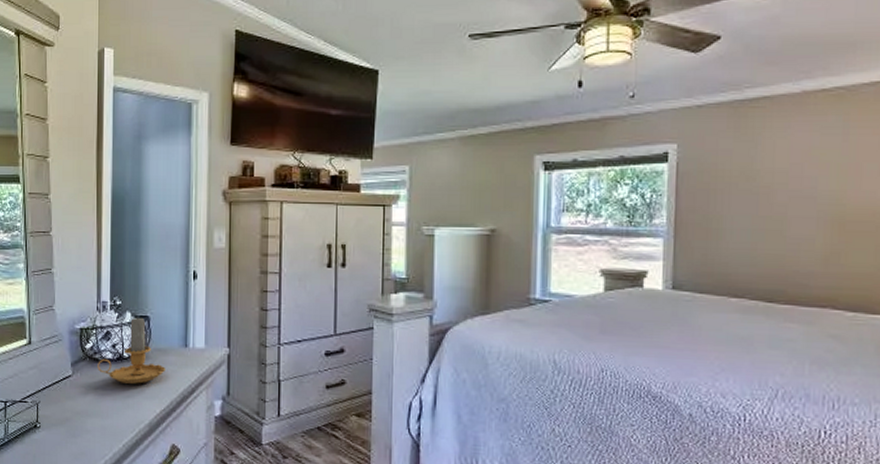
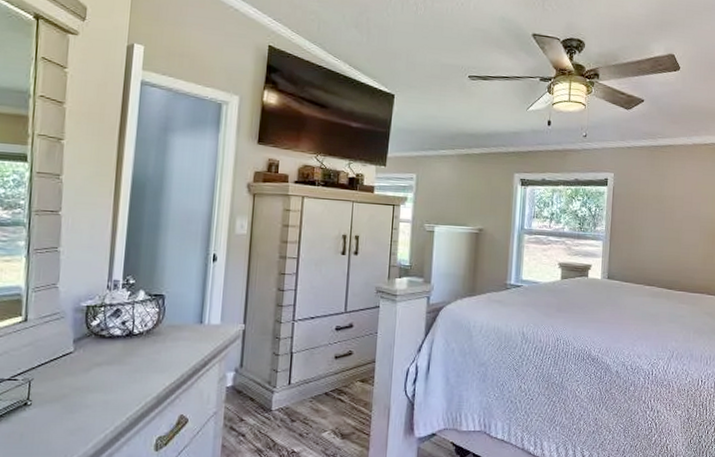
candle: present [98,315,165,384] -> none [103,294,178,359]

